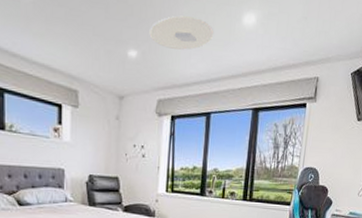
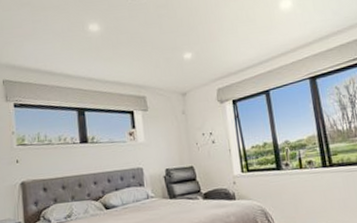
ceiling light: present [149,15,214,50] -> none [199,14,257,45]

